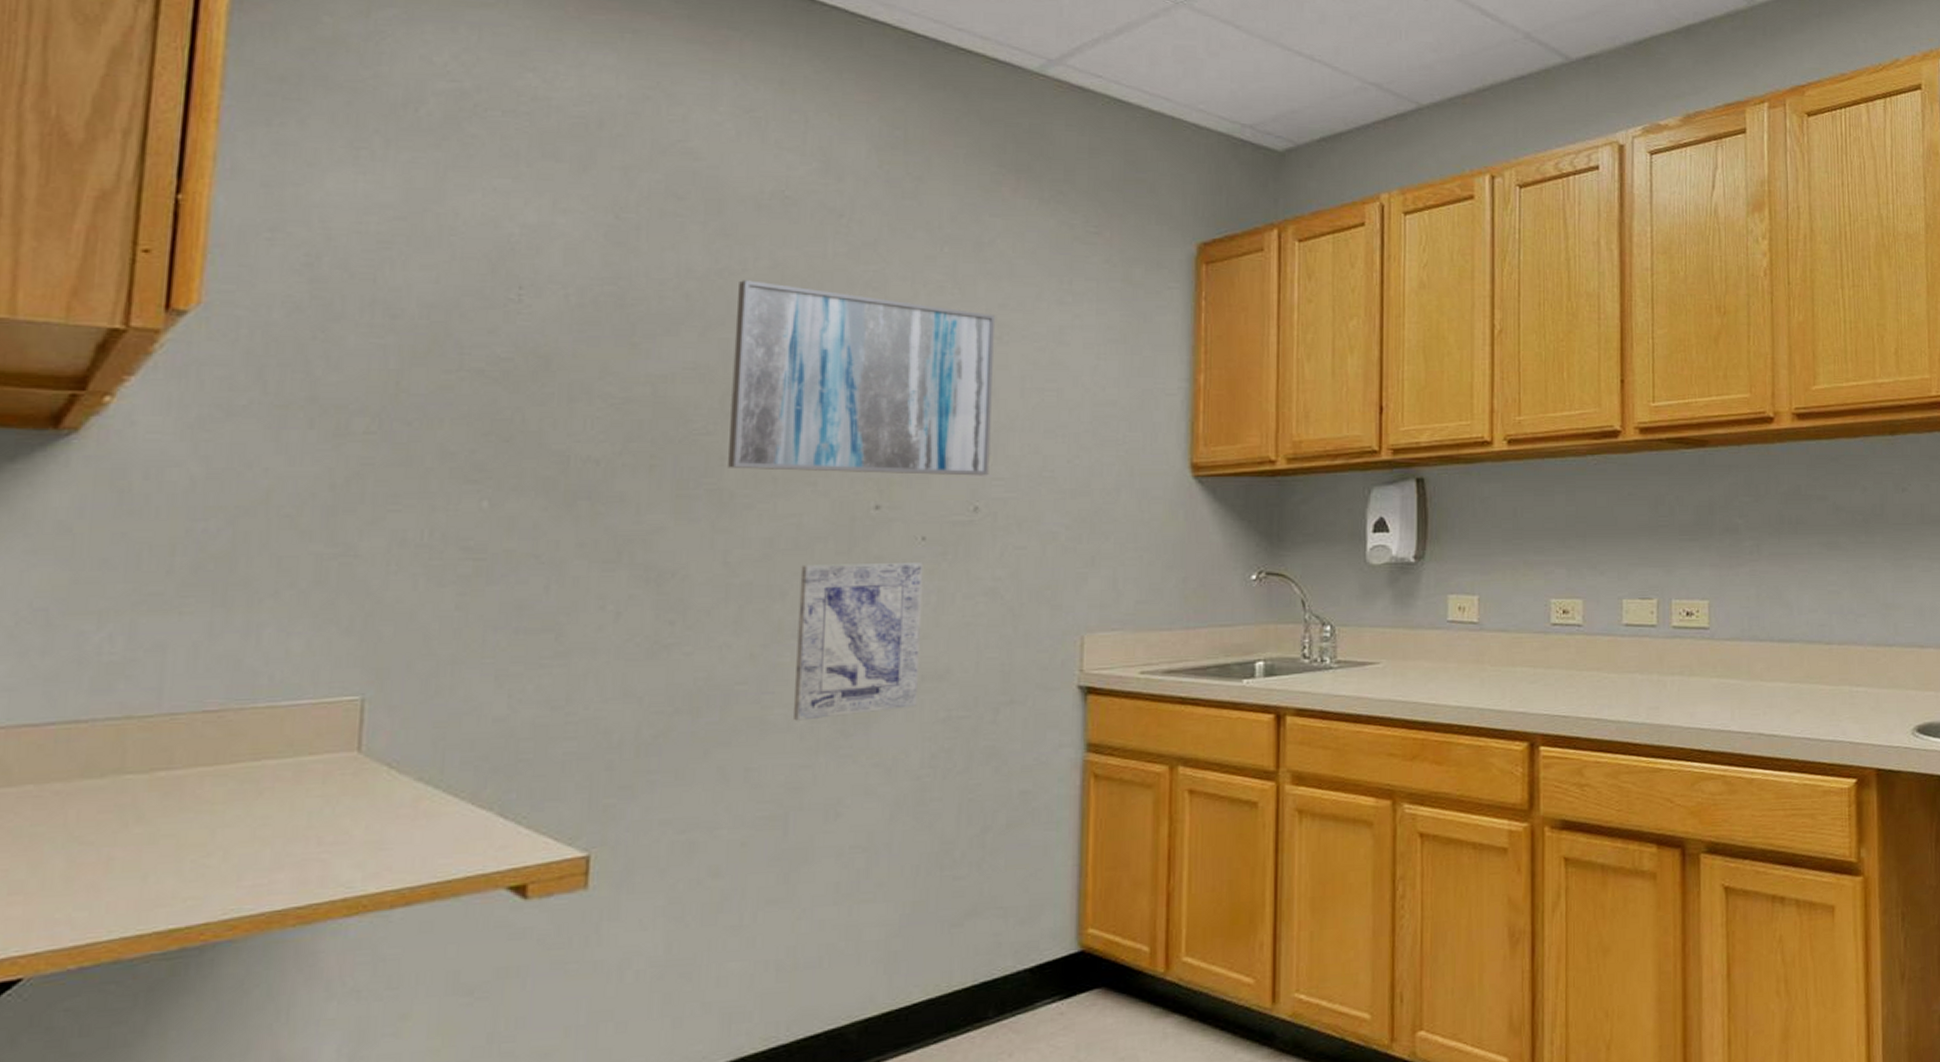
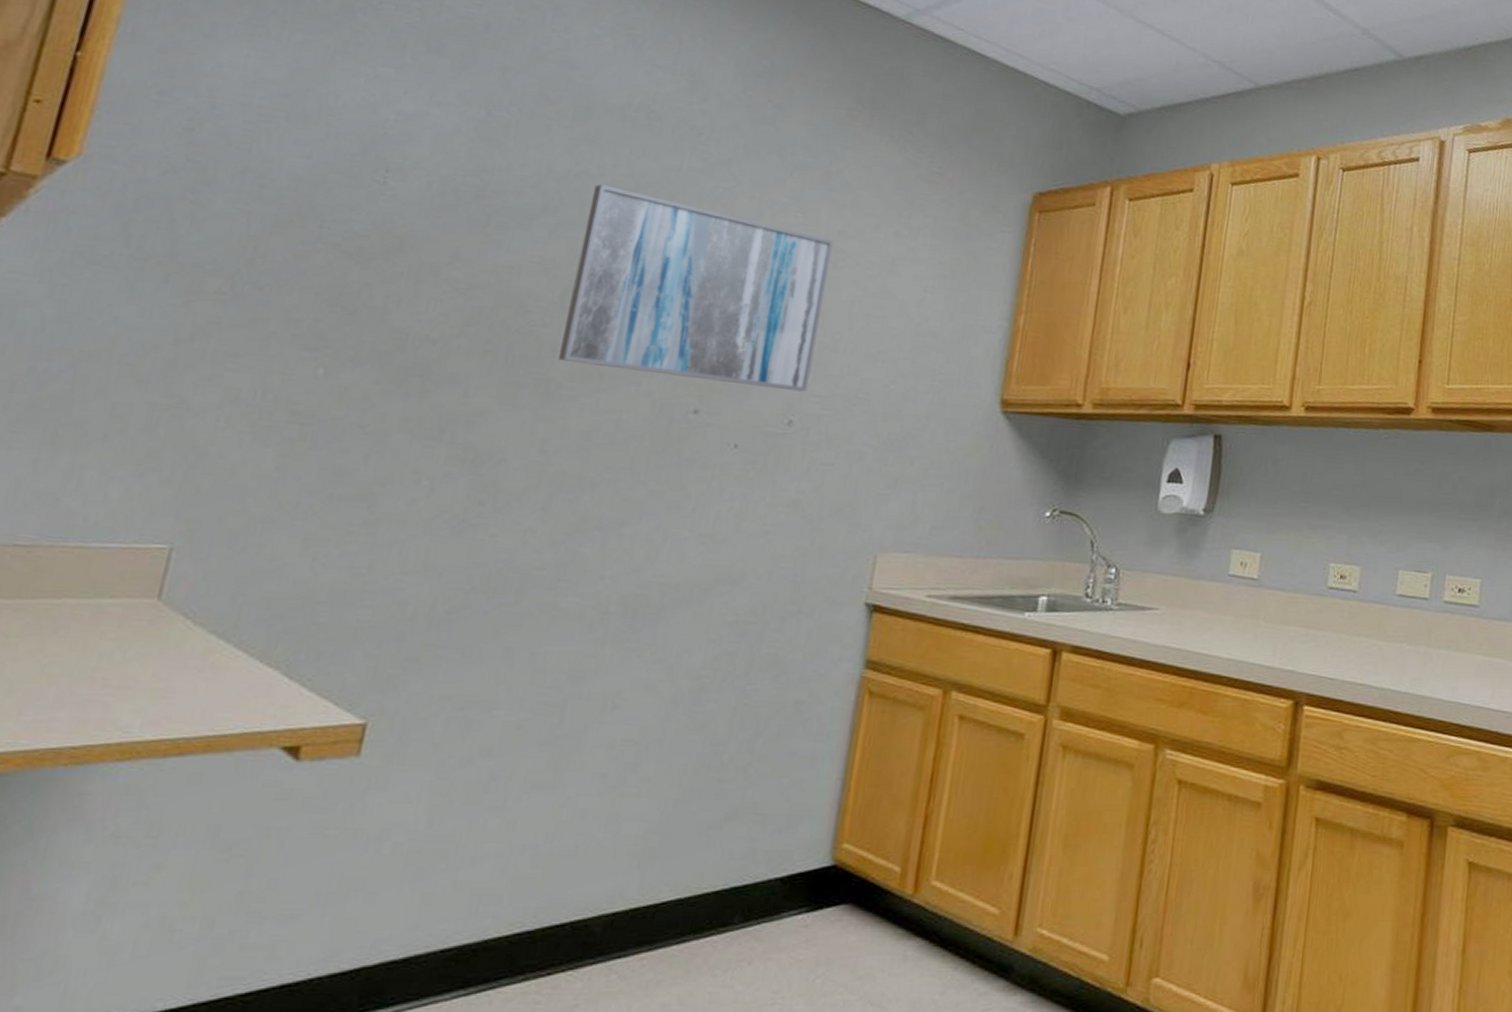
wall art: present [792,561,924,721] -> none [584,460,733,611]

